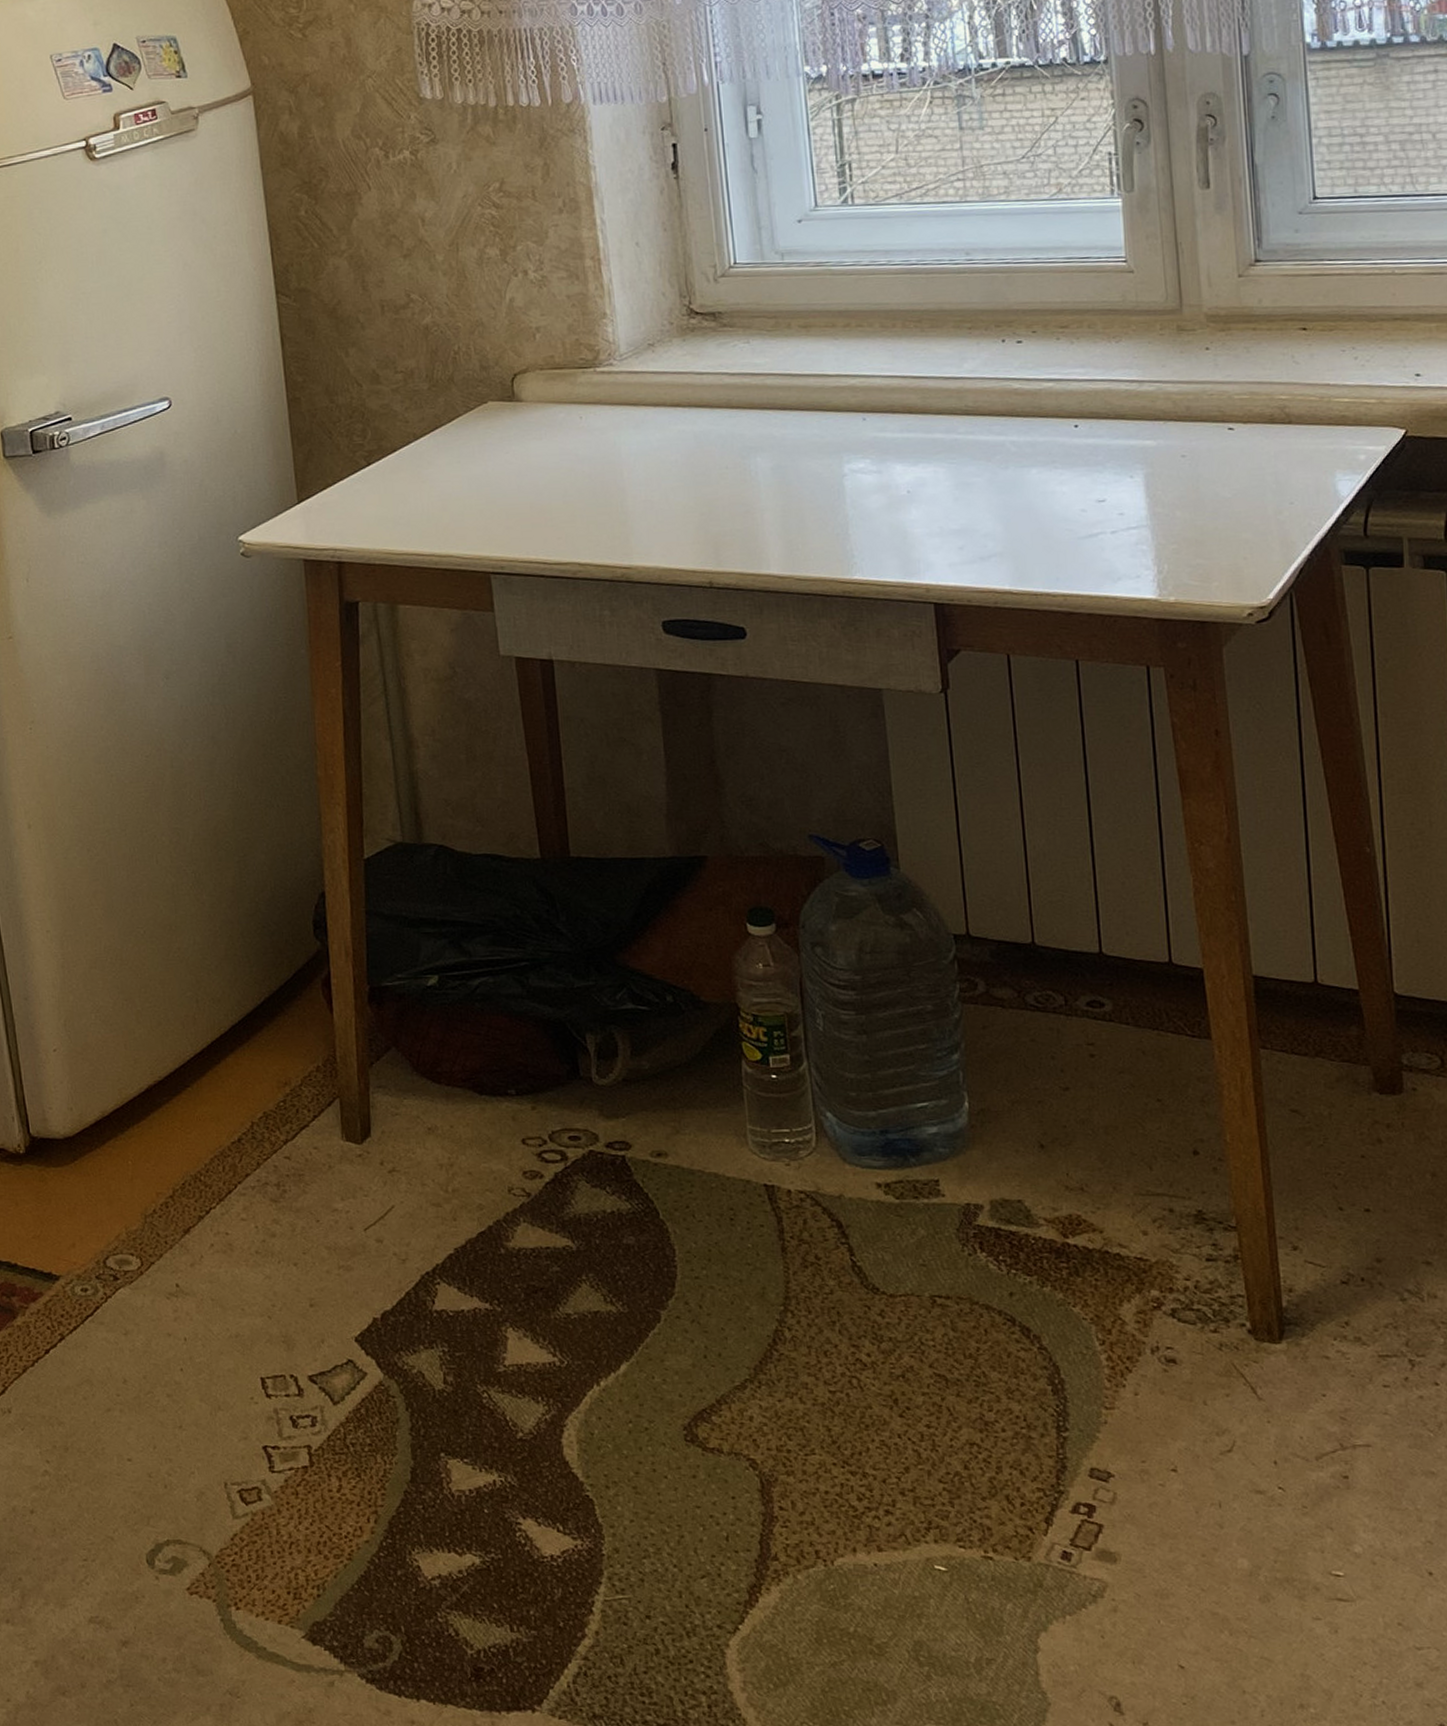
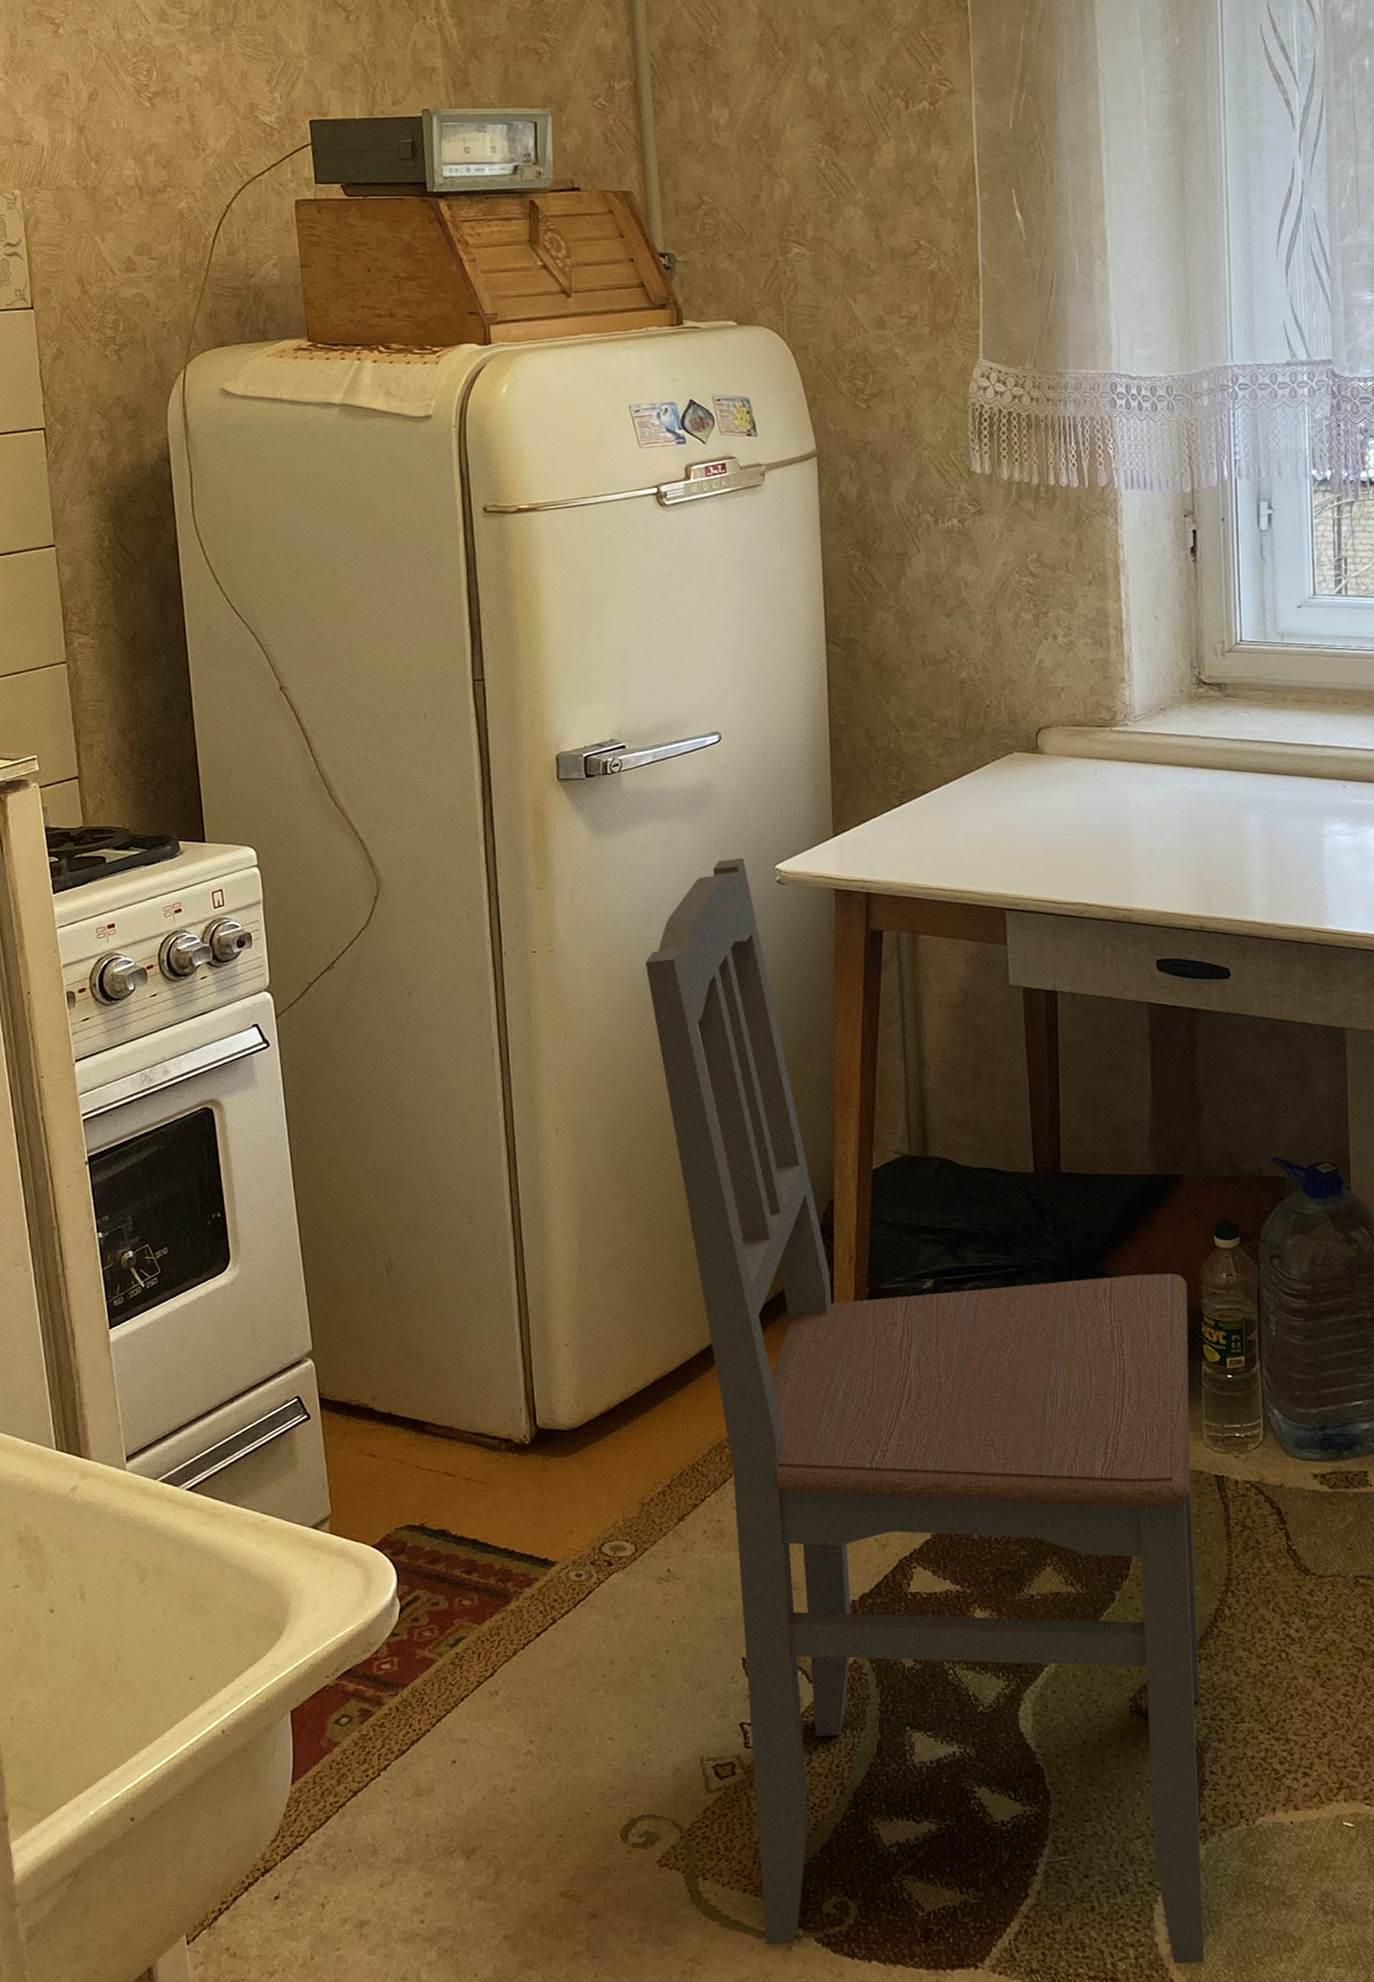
dining chair: none [108,530,787,1714] -> present [645,857,1205,1964]

